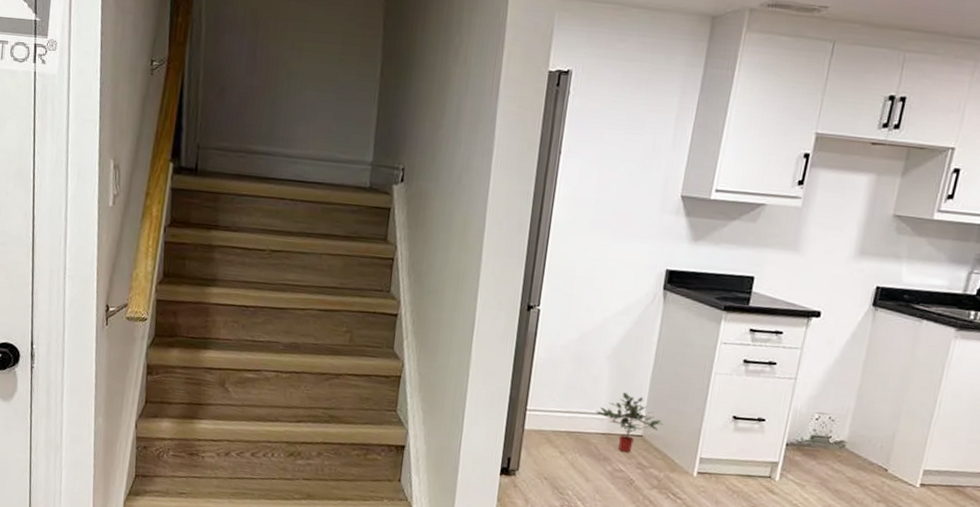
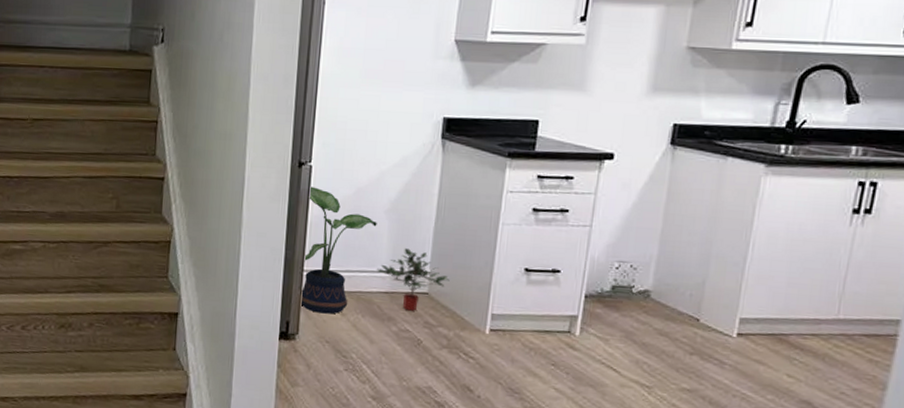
potted plant: none [522,329,599,453] -> present [300,187,377,314]

